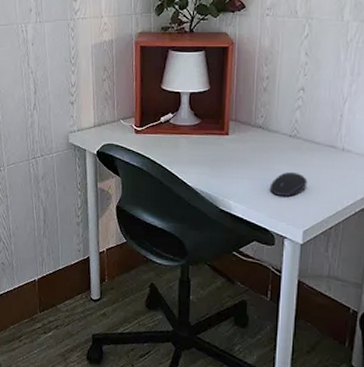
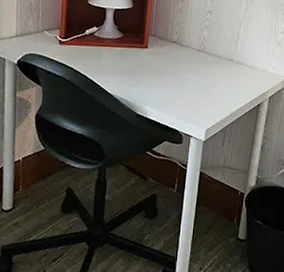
computer mouse: present [269,172,308,197] -> none [180,81,211,101]

